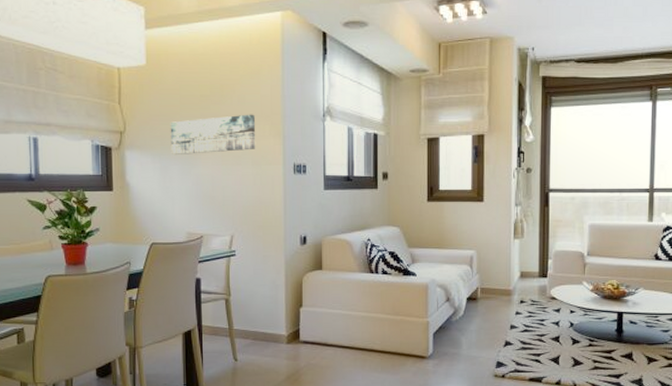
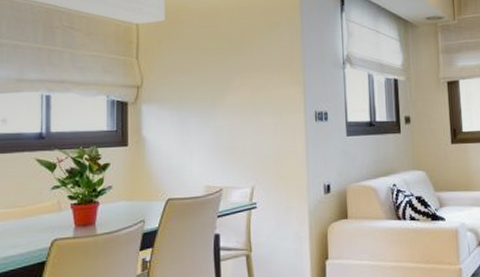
wall art: present [170,114,256,154] -> none [188,64,277,107]

